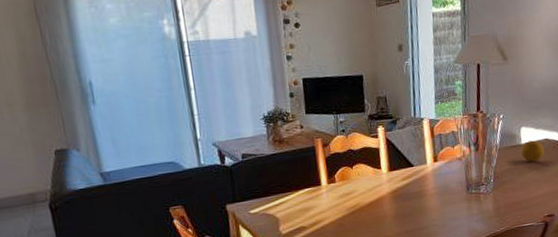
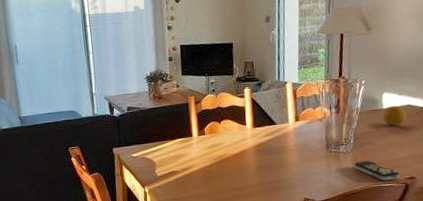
remote control: none [495,200,540,221] -> present [354,161,400,181]

